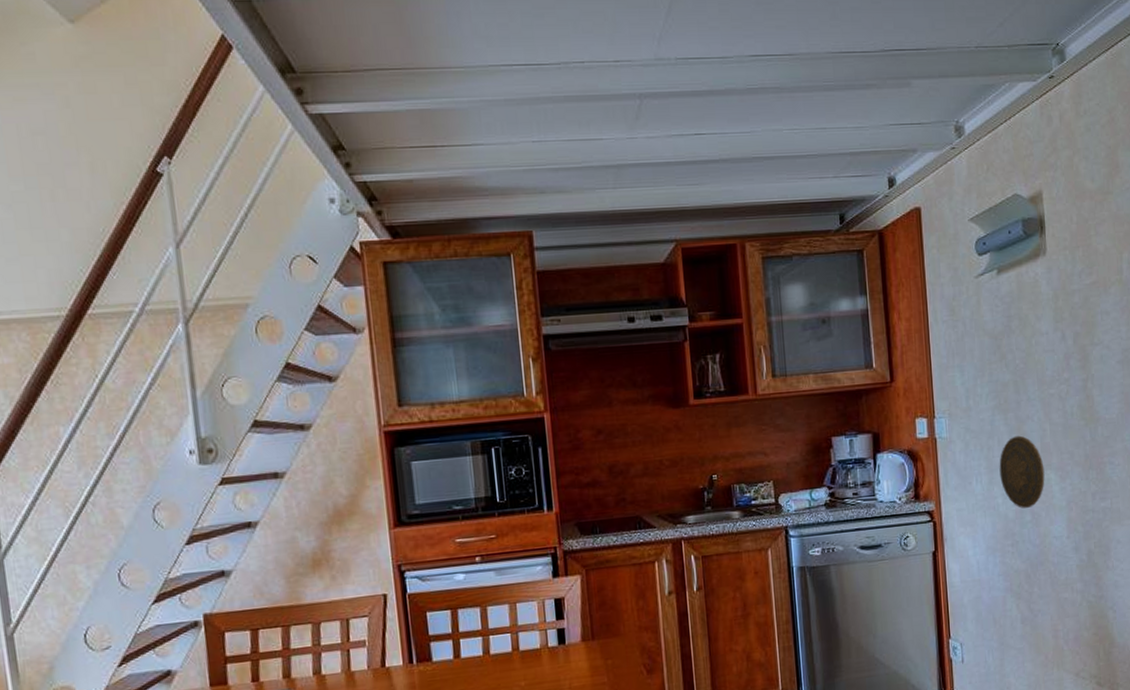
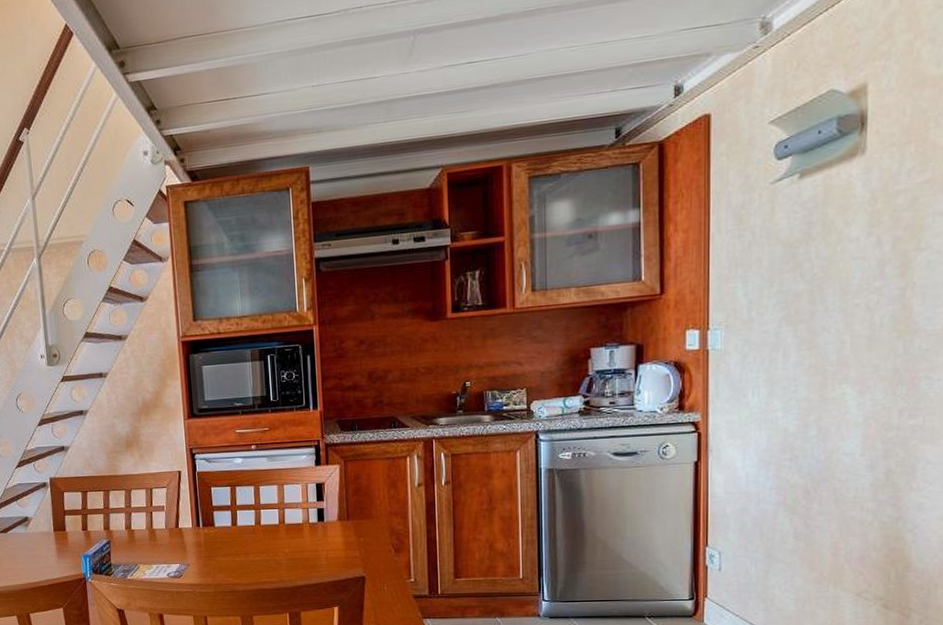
decorative plate: present [999,435,1045,509] -> none [782,347,839,423]

